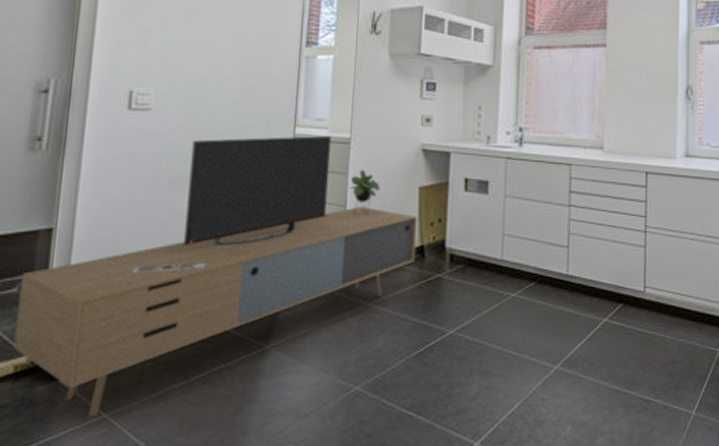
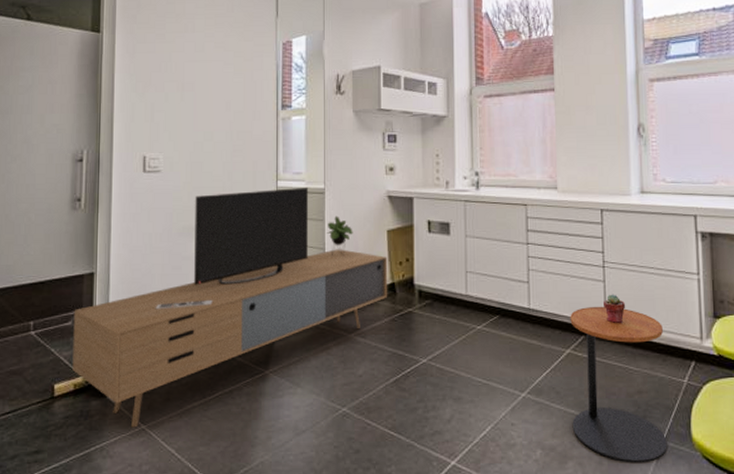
side table: none [605,272,700,437] -> present [570,306,667,464]
potted succulent: none [643,260,665,292] -> present [604,294,626,324]

